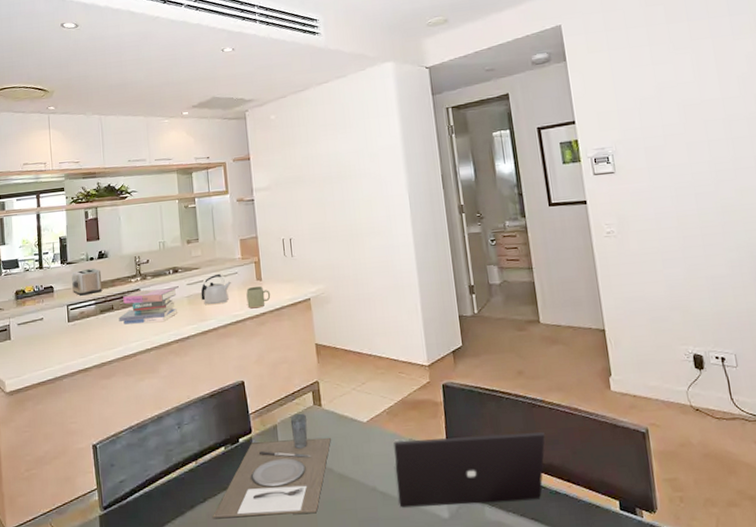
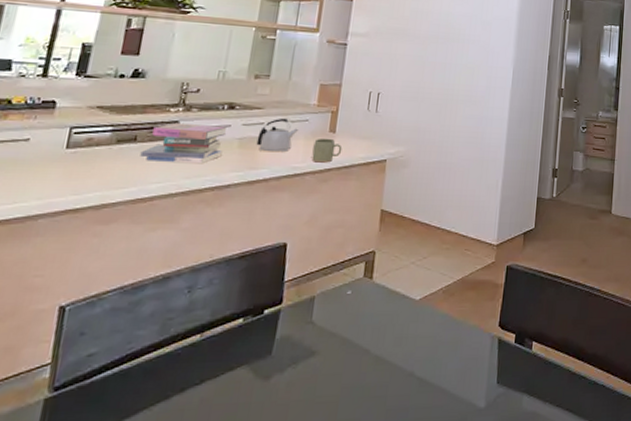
toaster: present [71,268,103,296] -> none [83,86,132,119]
place setting: present [212,413,331,518] -> none [206,285,375,404]
laptop: present [394,432,546,508] -> none [435,321,595,396]

